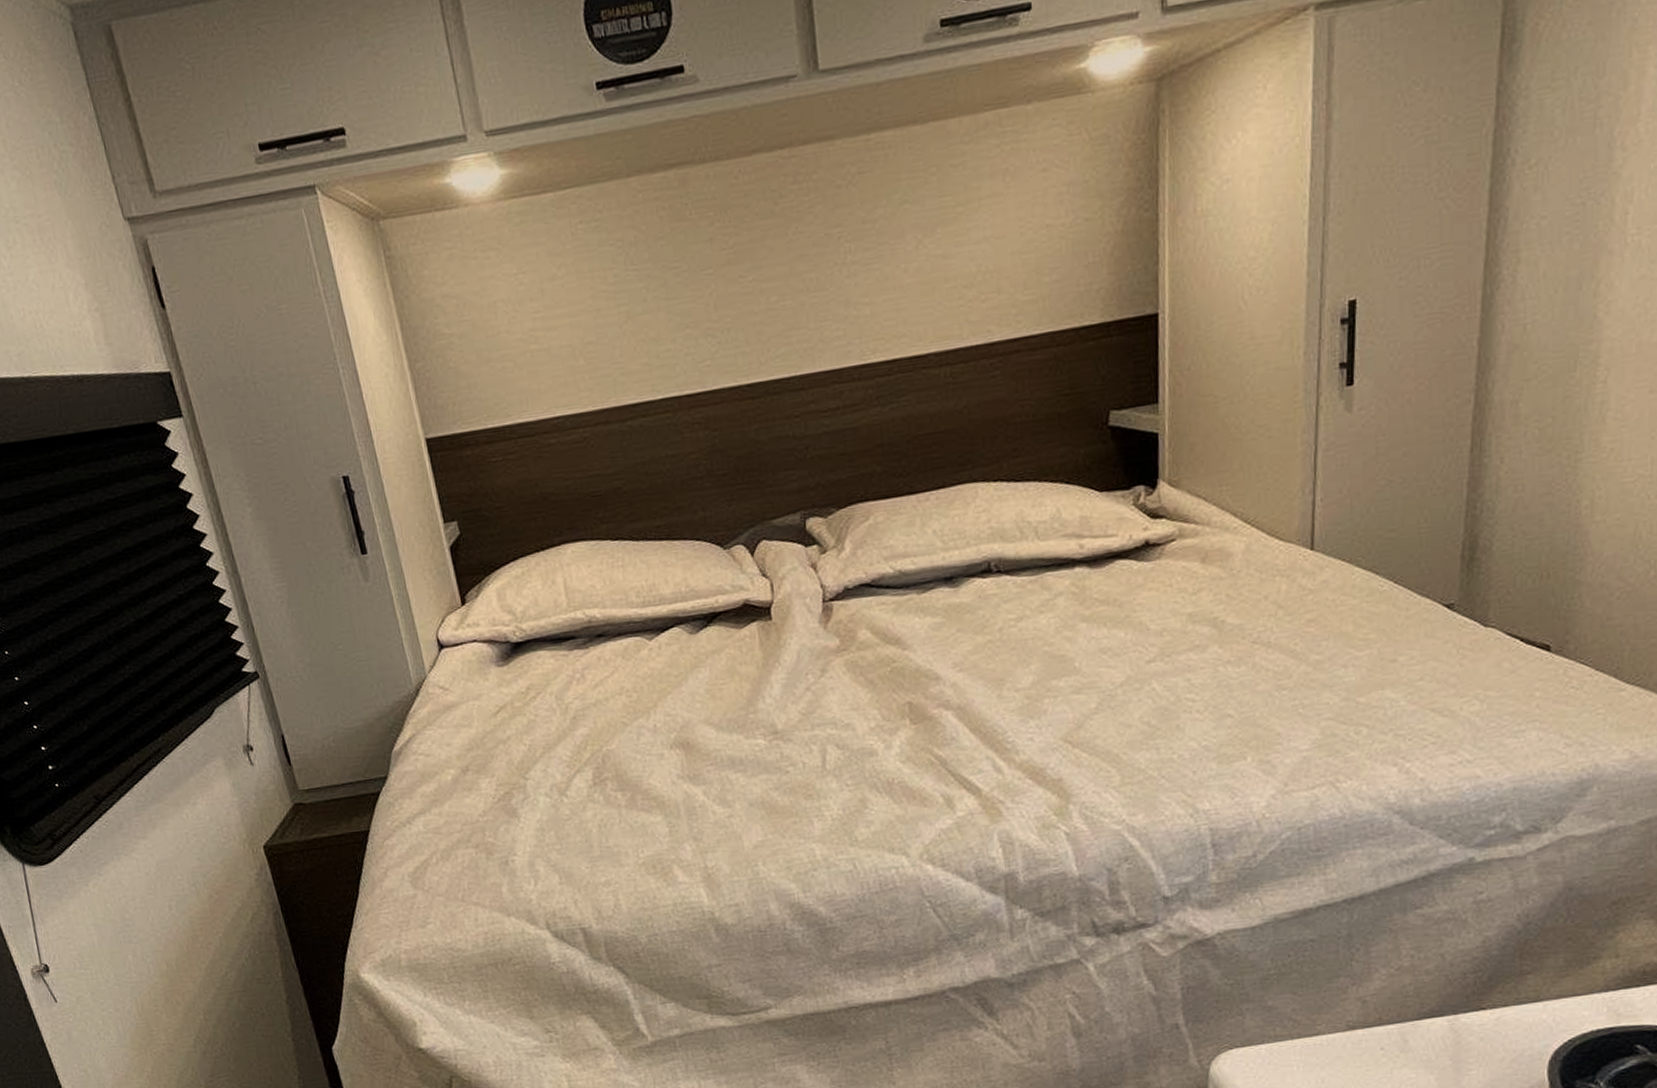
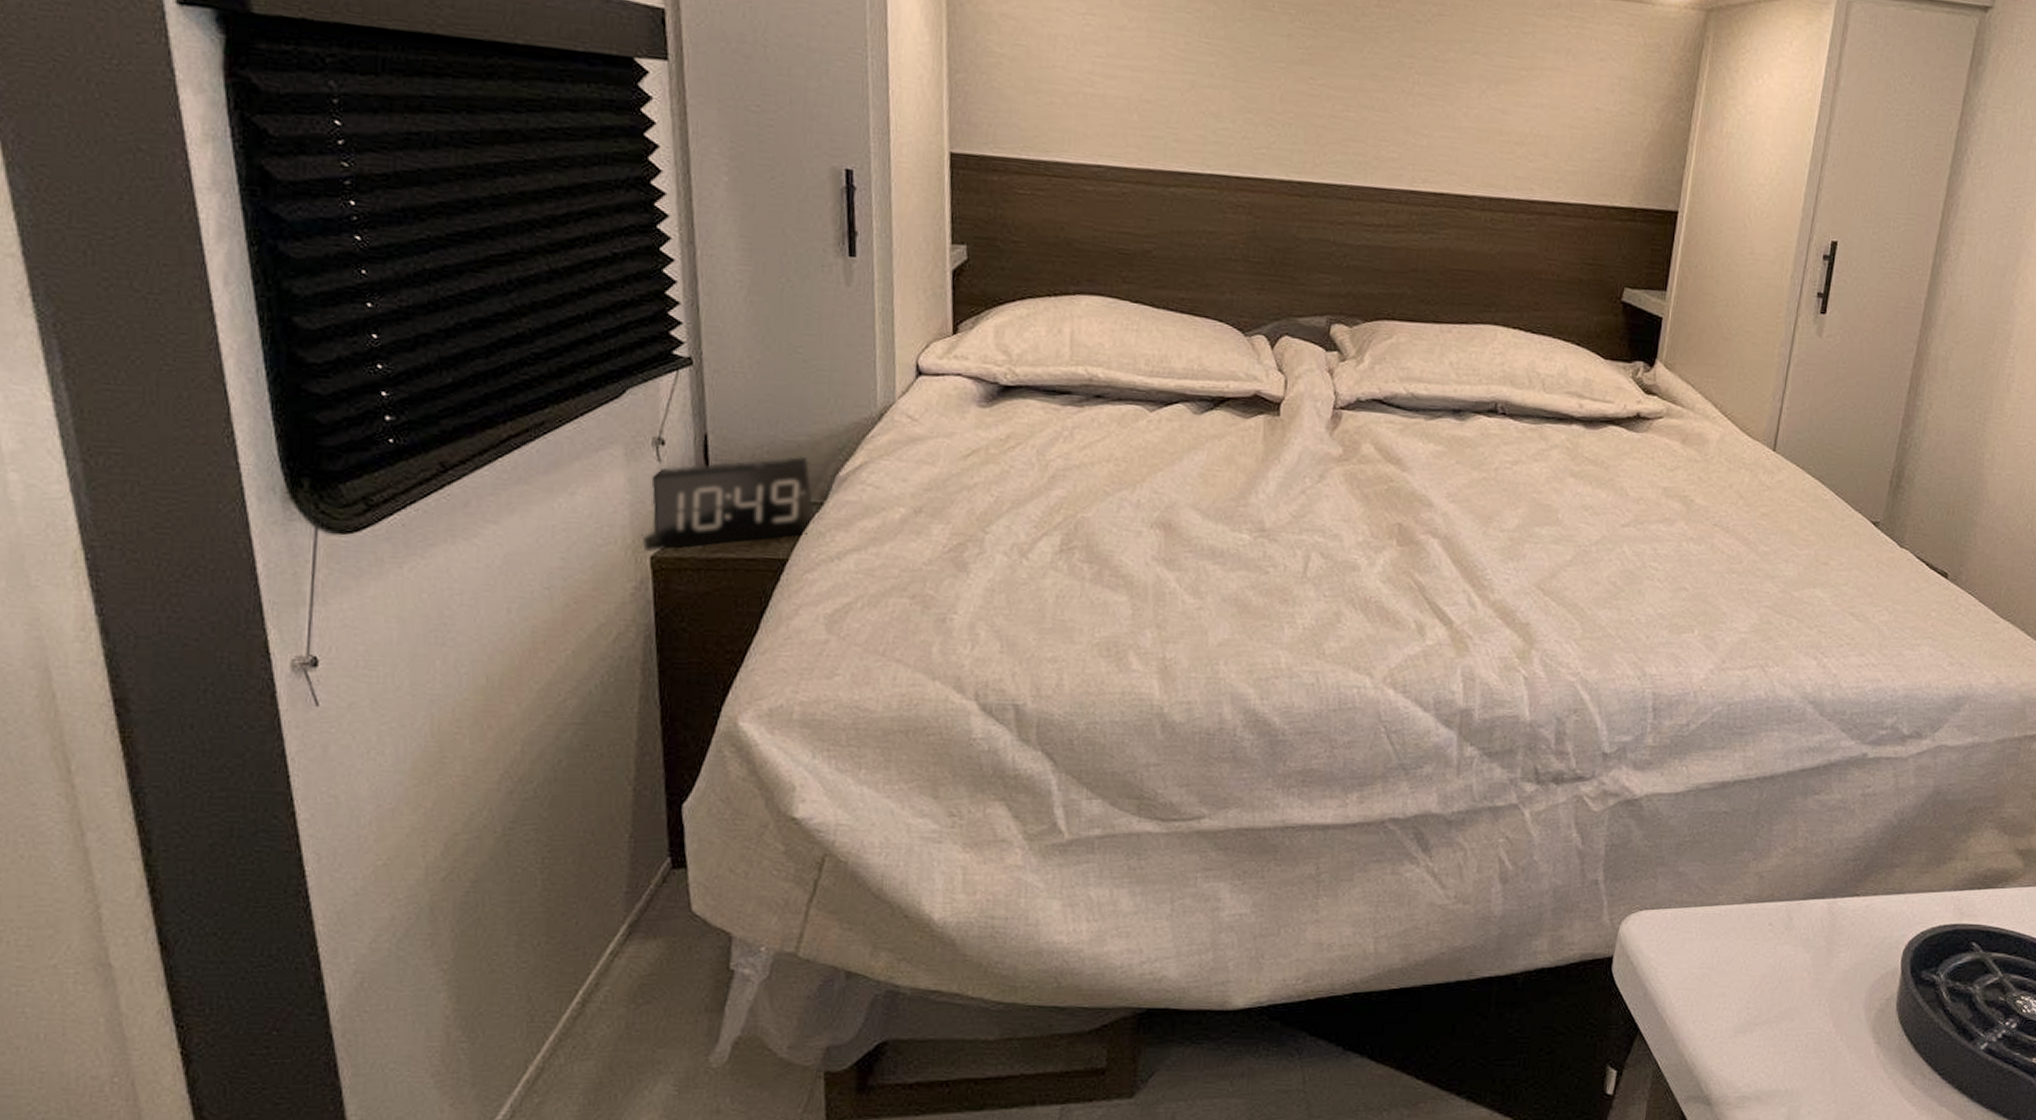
alarm clock: none [249,739,382,843] -> present [641,455,814,553]

